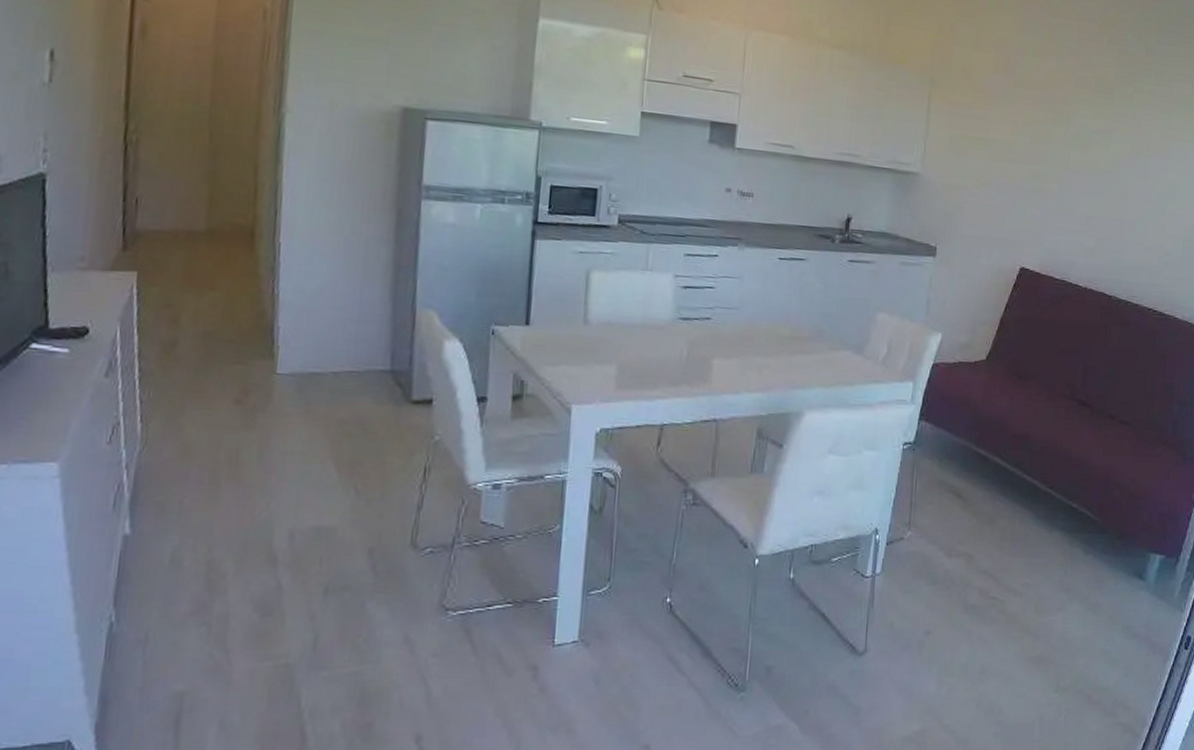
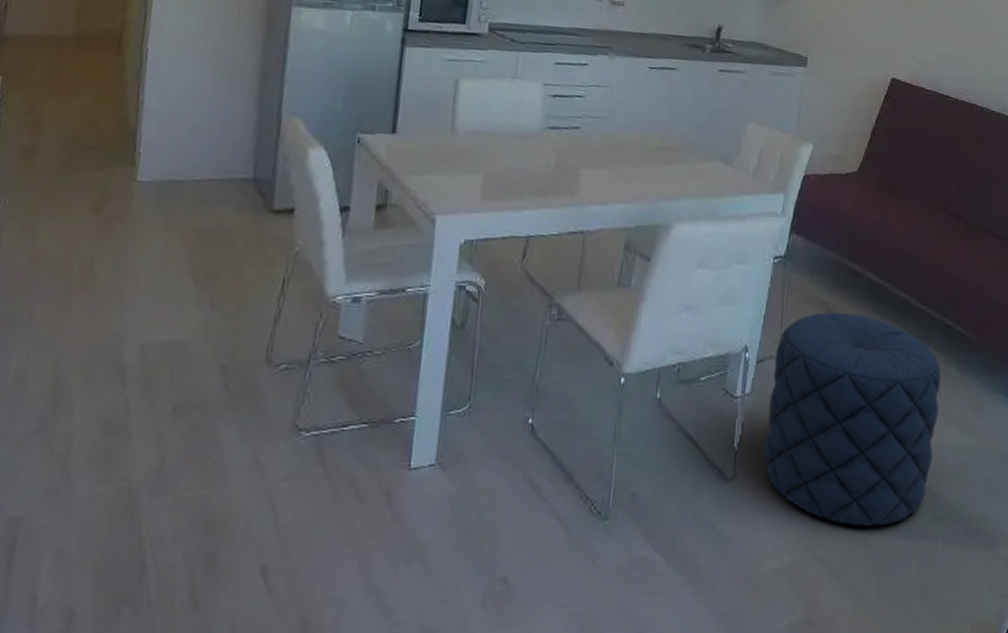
pouf: none [893,496,1066,696] -> present [763,312,941,526]

